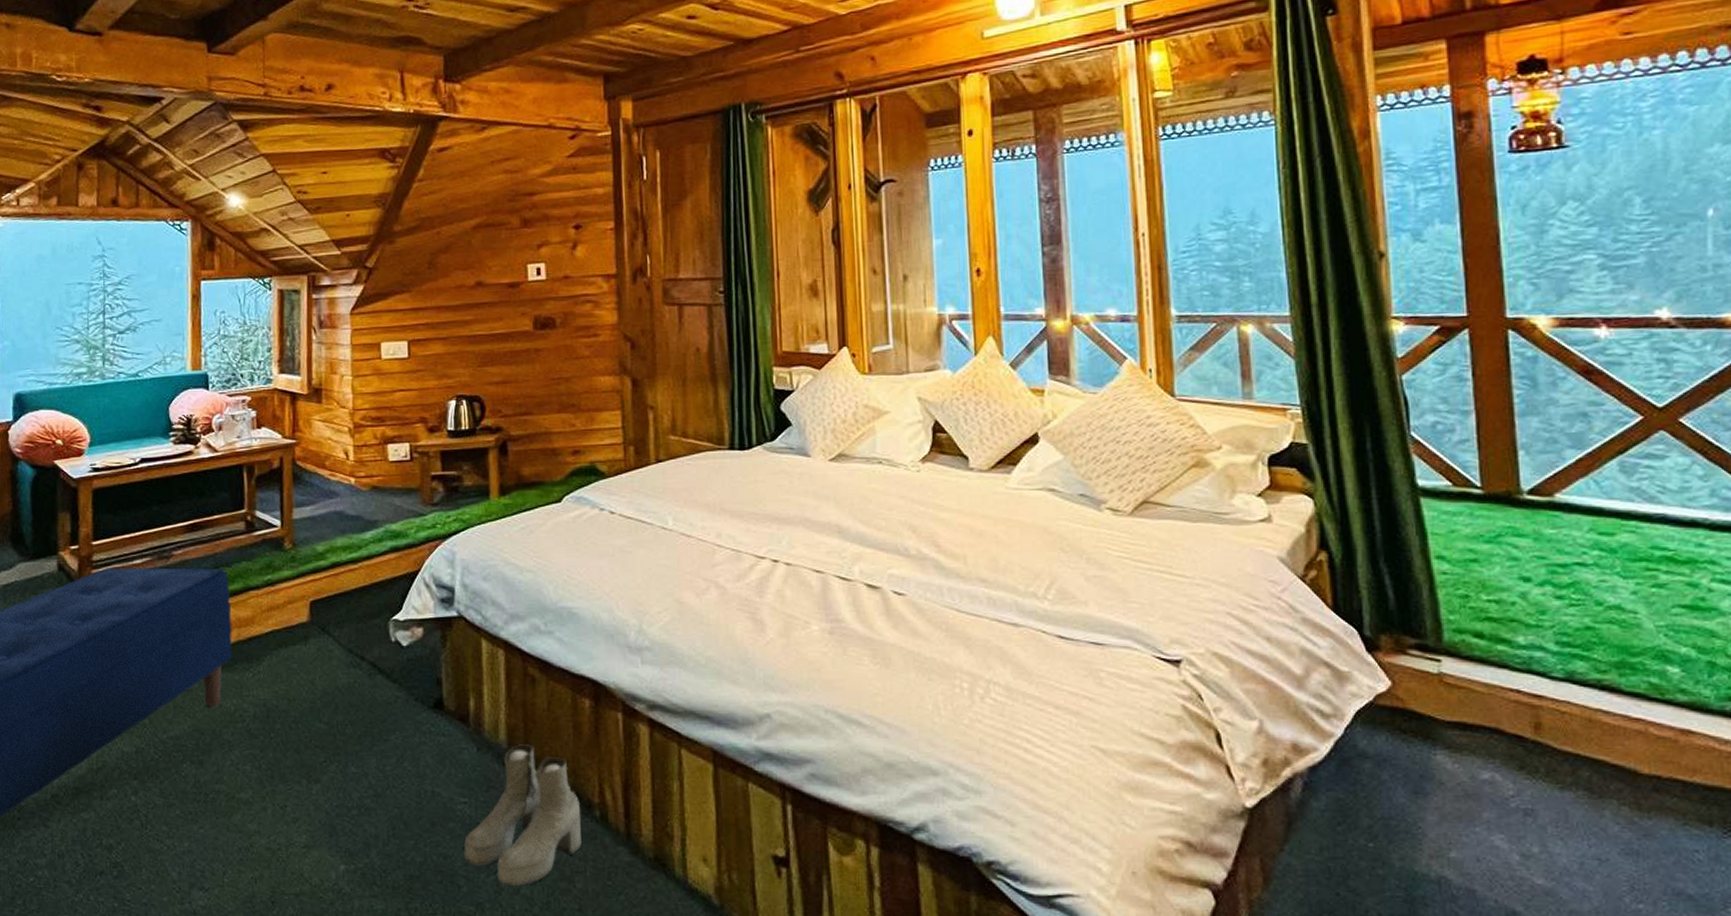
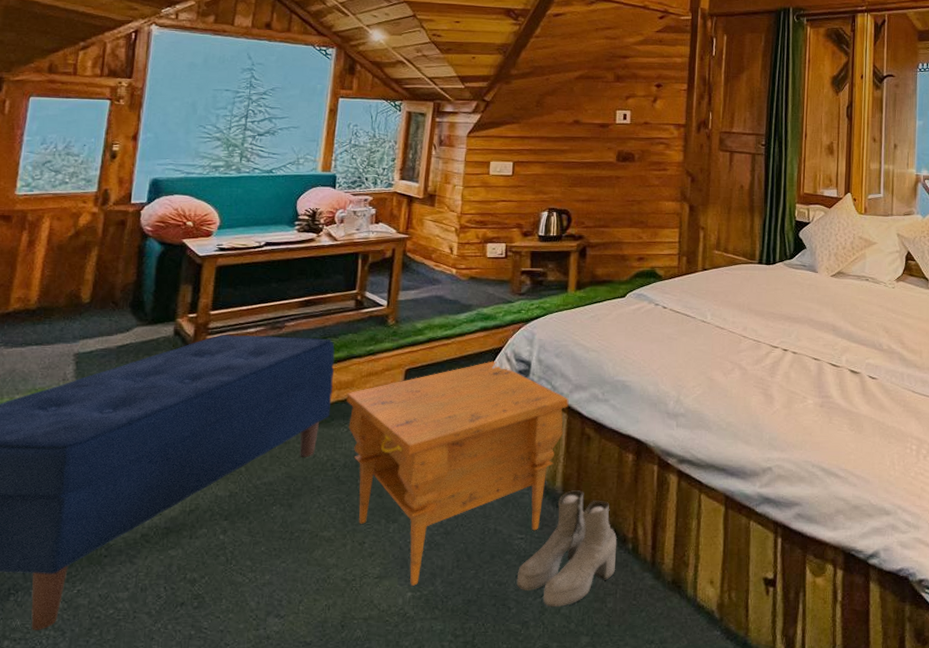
nightstand: none [247,588,505,857] -> present [345,361,569,586]

